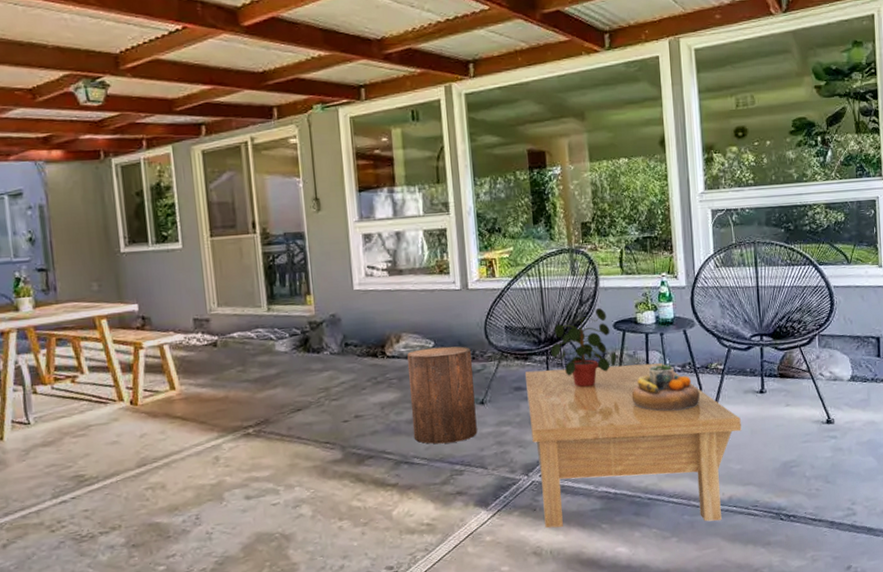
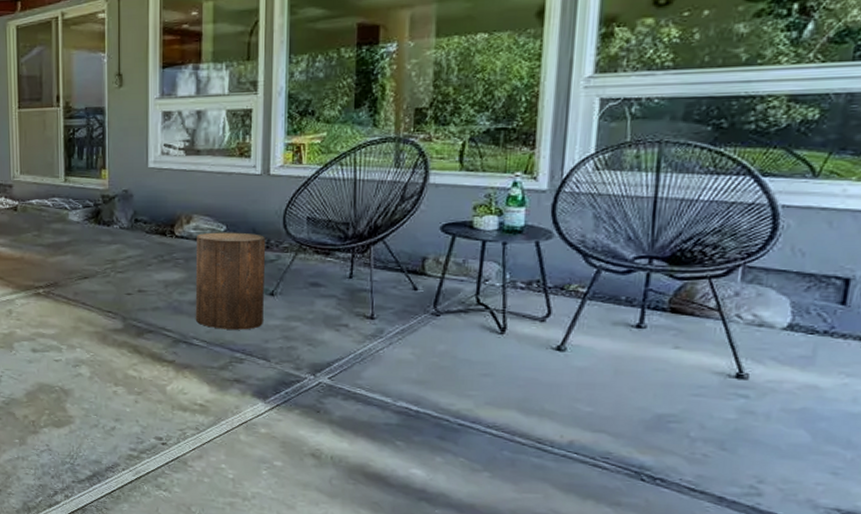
coffee table: present [524,363,742,528] -> none [323,268,602,466]
potted plant: present [550,307,617,388] -> none [358,206,441,293]
decorative bowl: present [631,363,700,412] -> none [453,277,547,334]

